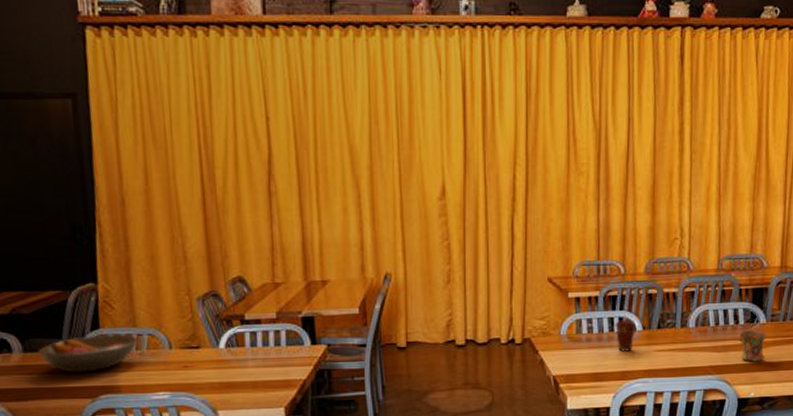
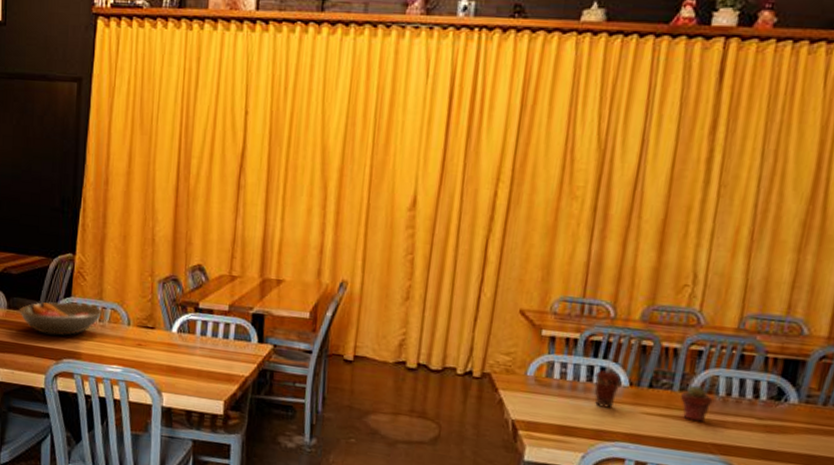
potted succulent: none [683,320,706,351] -> present [680,385,713,422]
mug: present [739,330,767,362] -> none [756,408,798,450]

